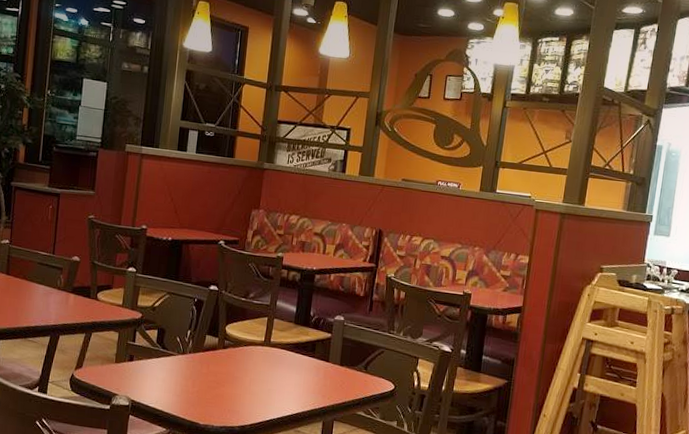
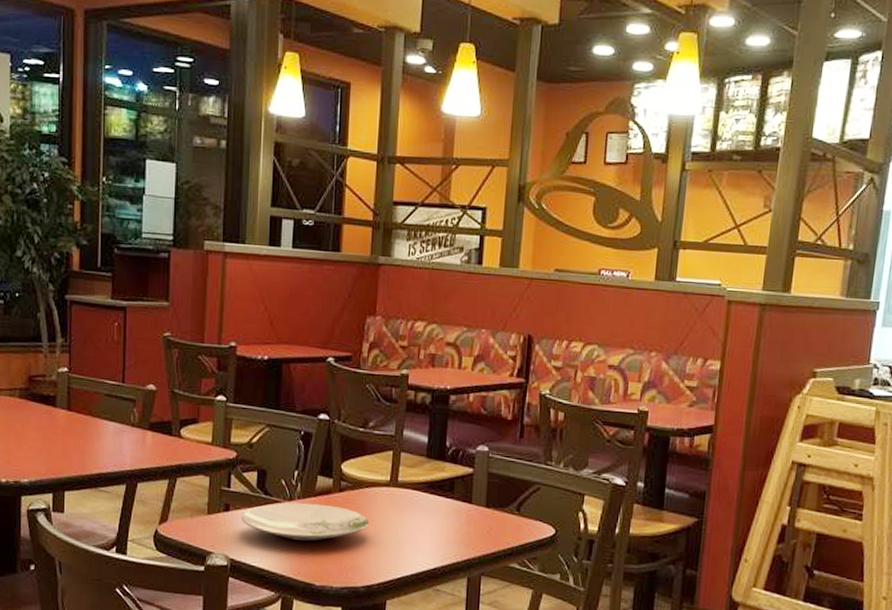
plate: none [142,356,246,389] -> present [241,502,369,542]

